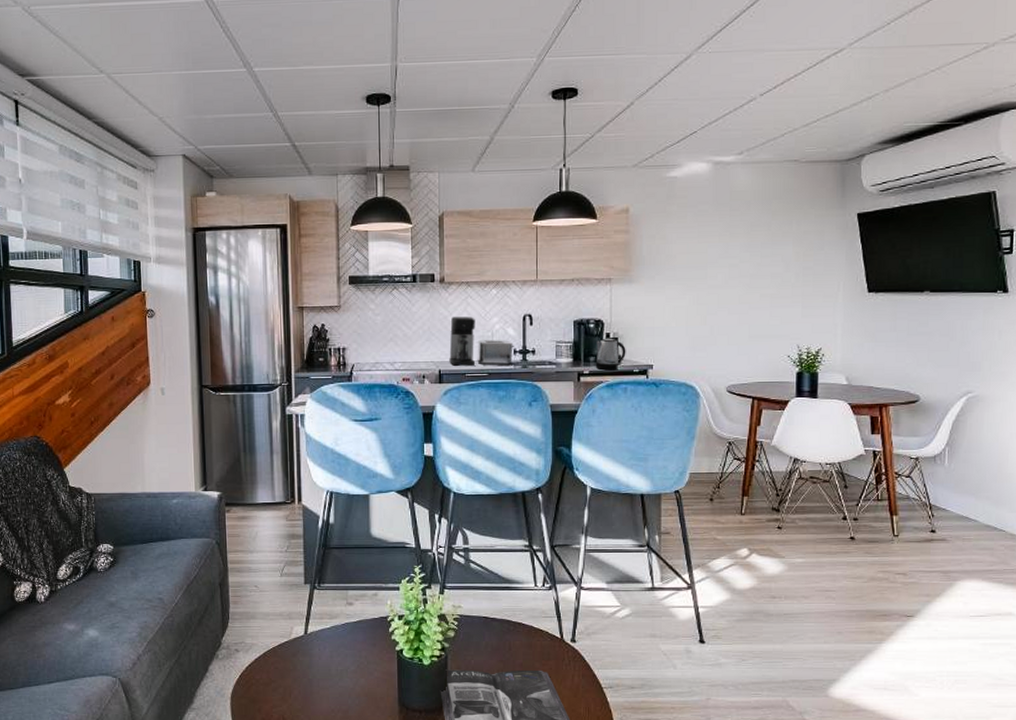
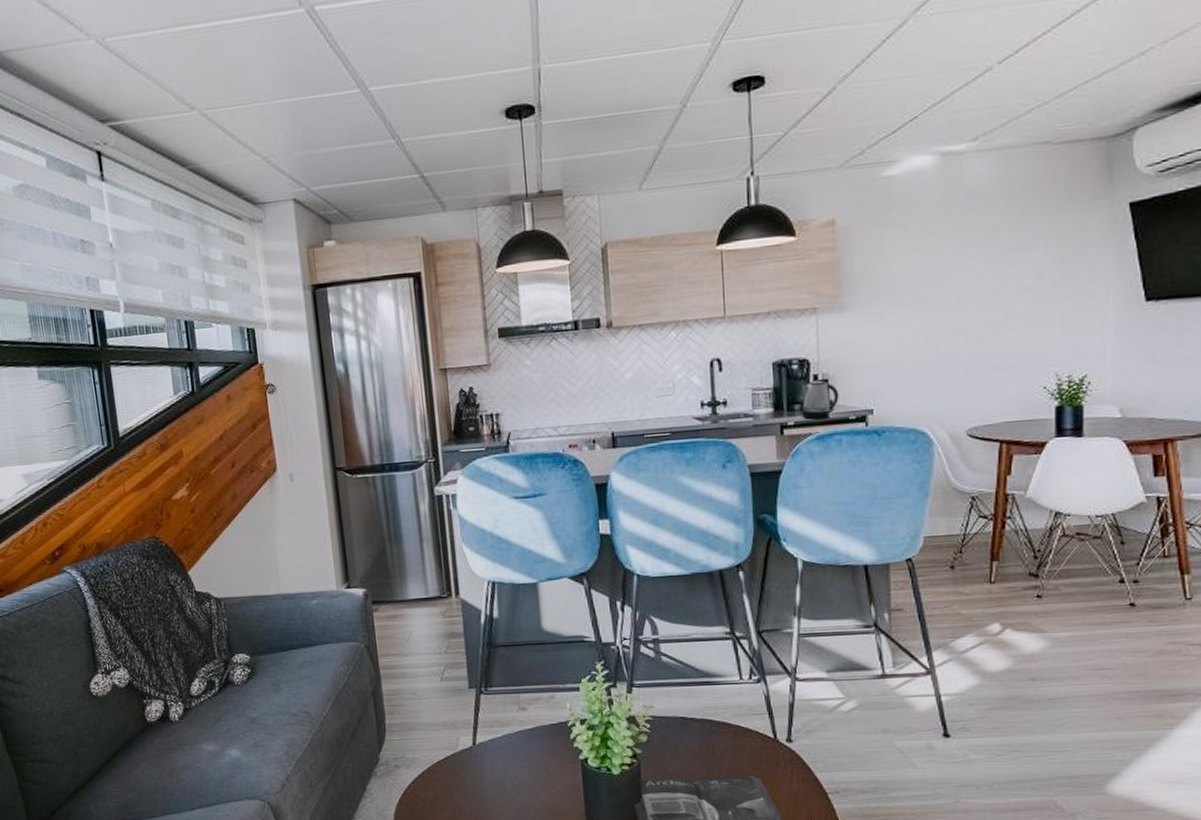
coffee maker: present [449,317,475,366] -> none [622,366,654,426]
toaster: present [477,339,515,366] -> none [656,391,702,423]

